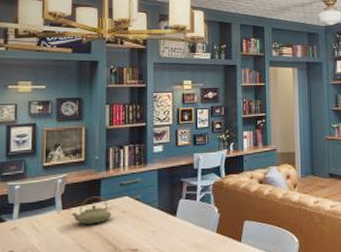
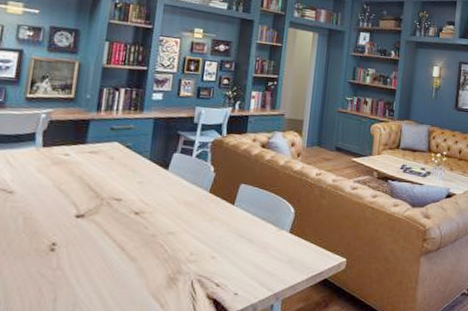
teapot: present [72,196,112,225] -> none [52,137,98,167]

